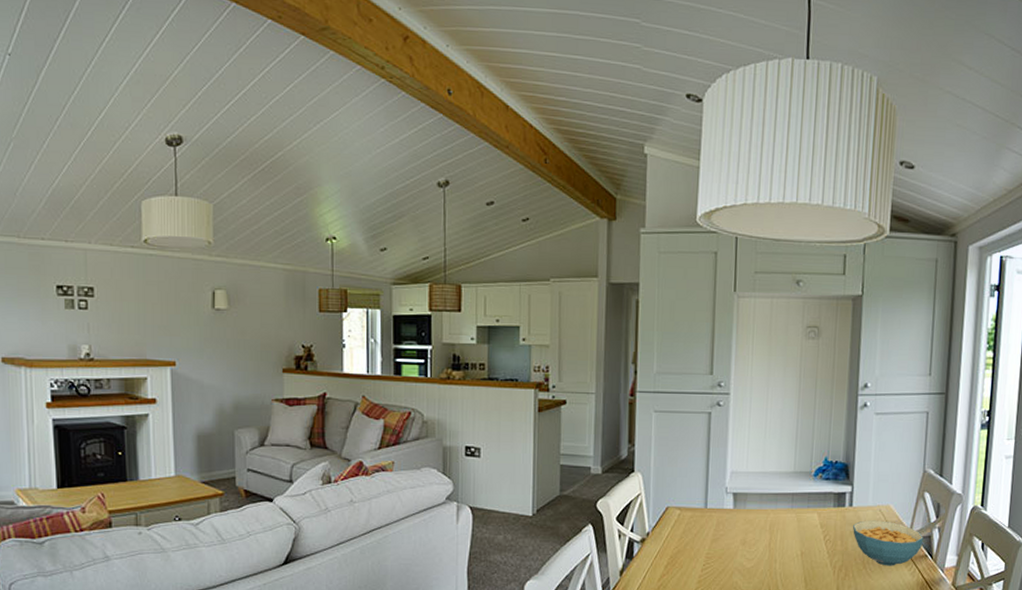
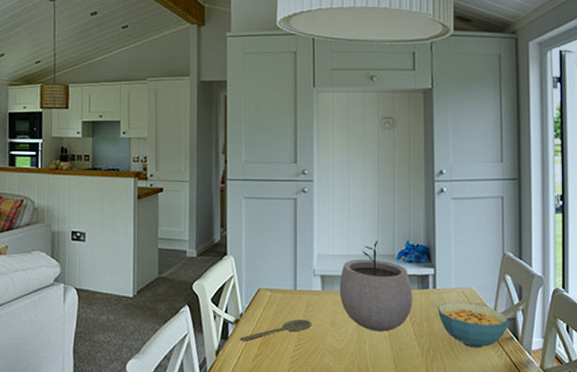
wooden spoon: none [645,537,722,562] -> present [239,319,312,342]
plant pot: none [752,457,828,550] -> present [339,241,413,332]

